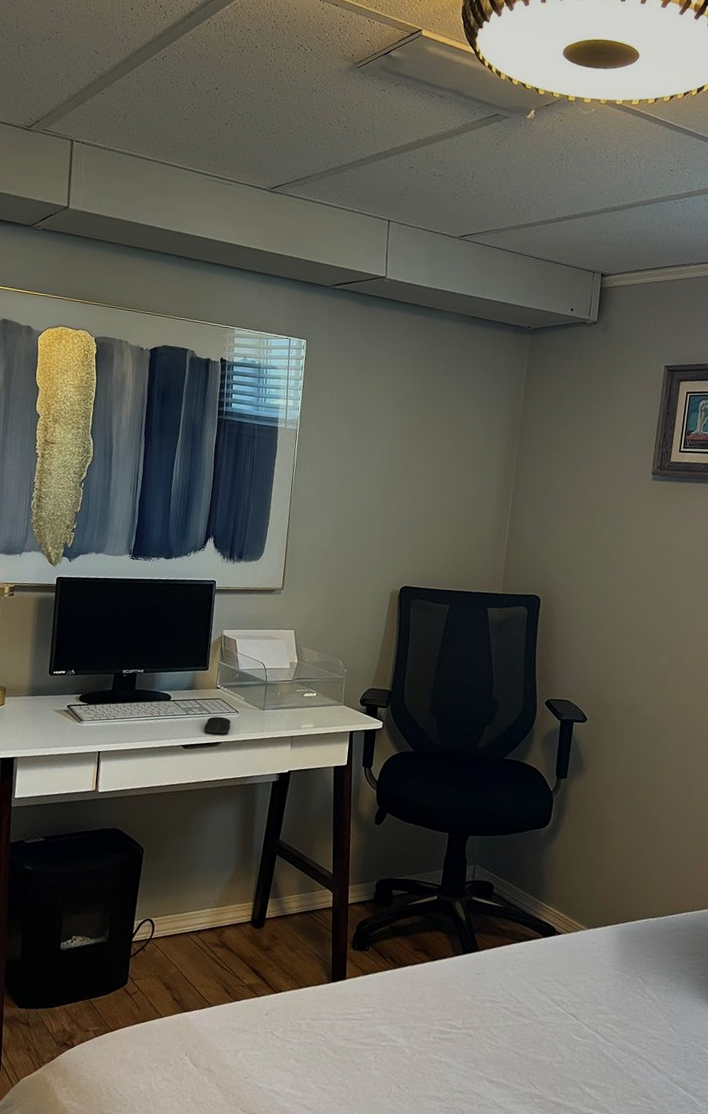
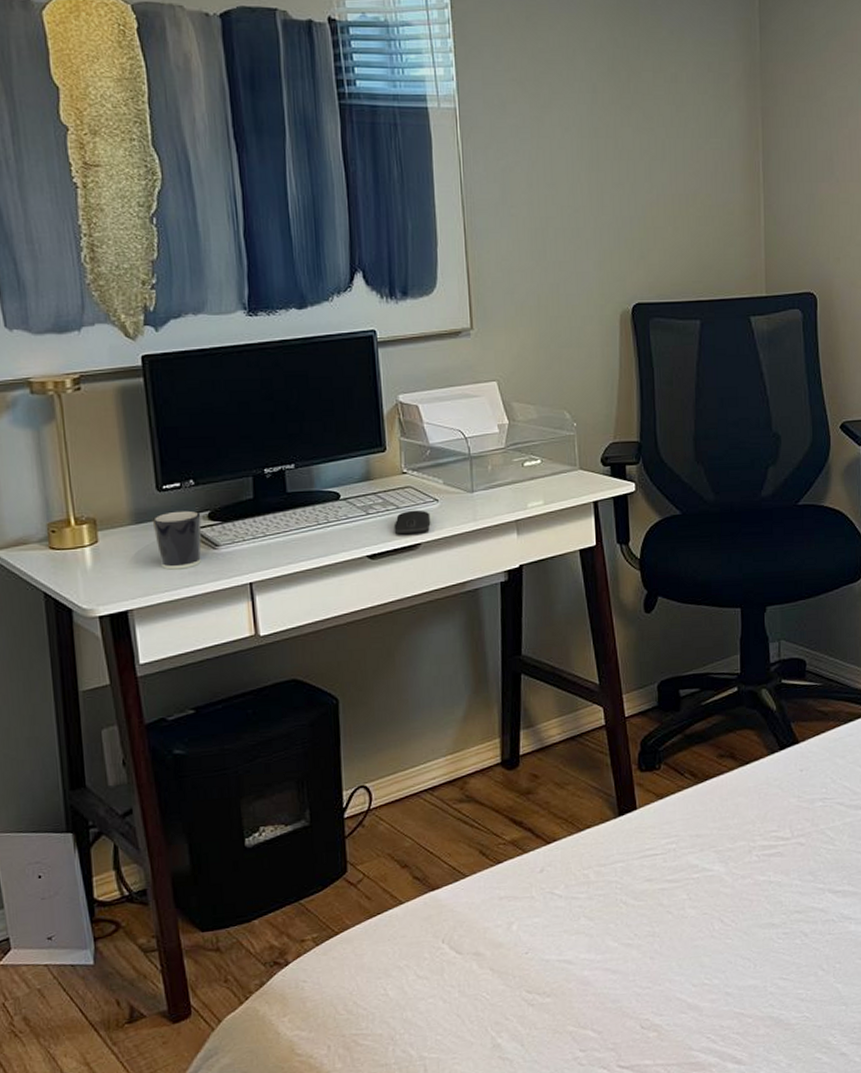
mug: none [42,690,75,734] -> present [152,510,202,570]

